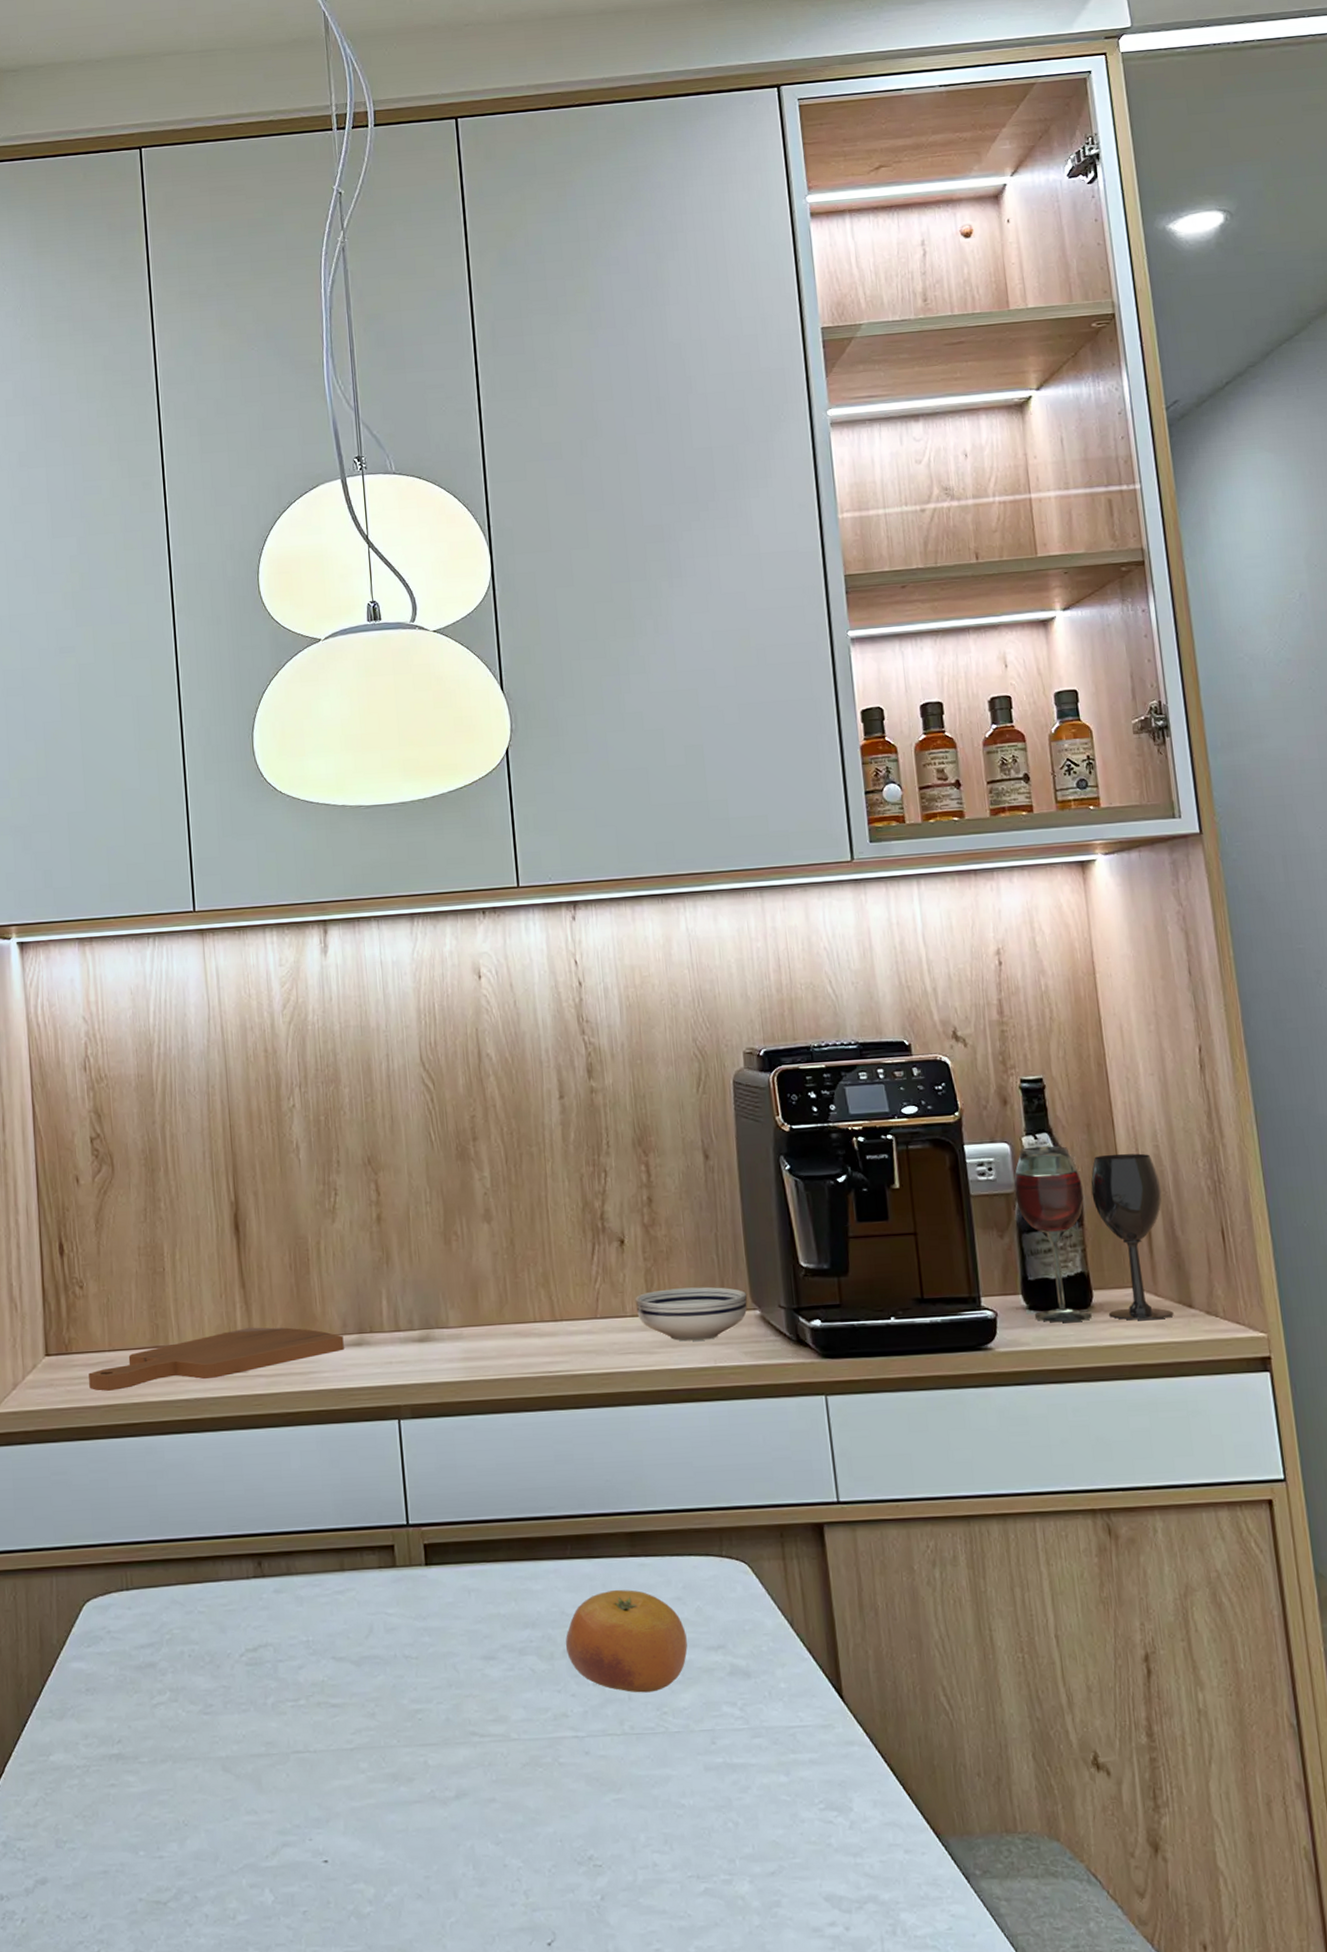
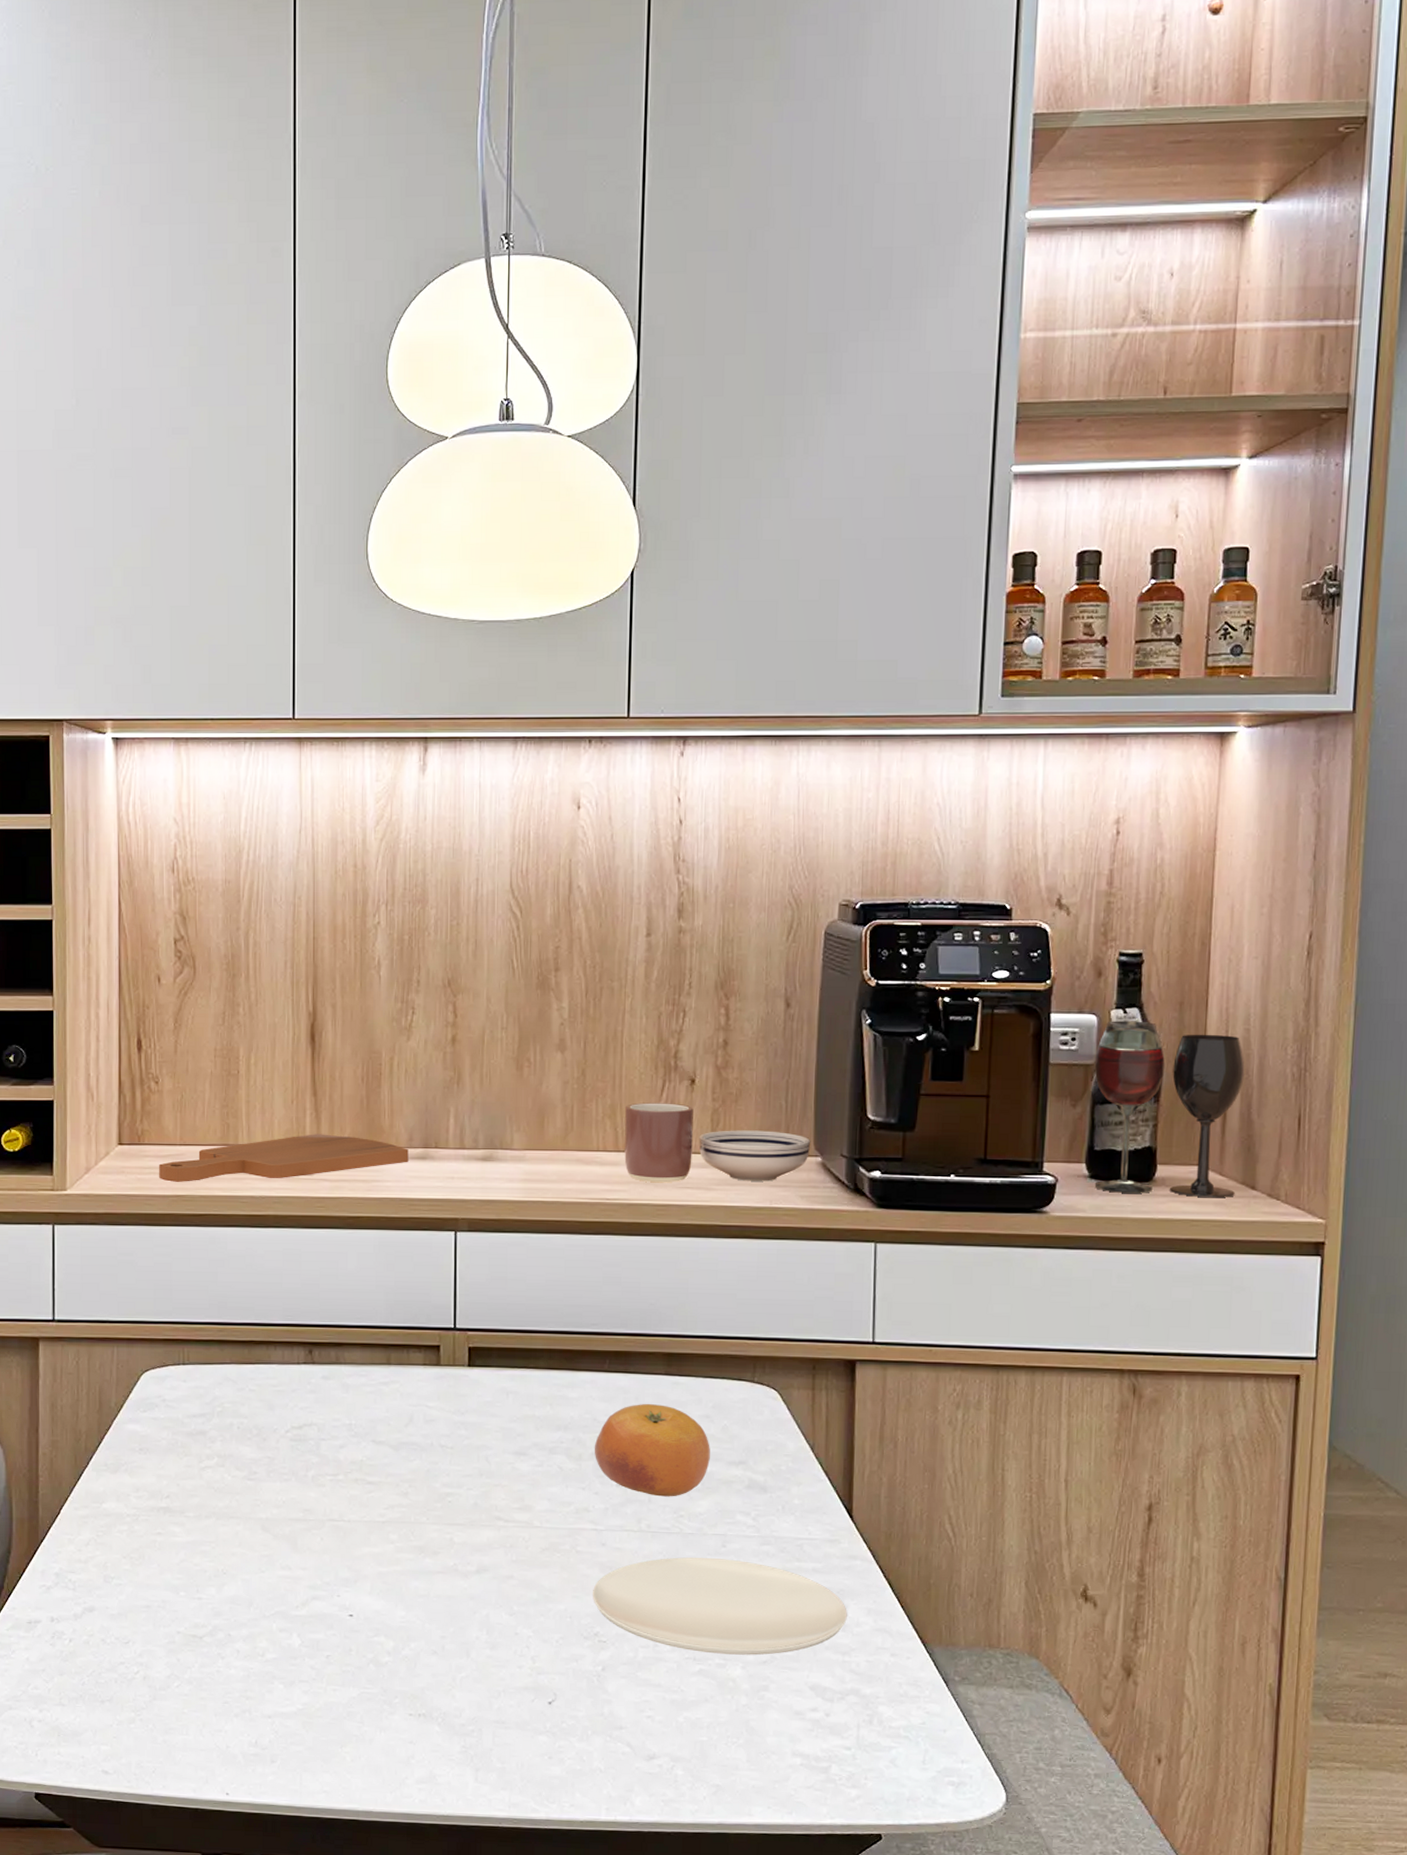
mug: none [557,1266,631,1350] -> present [624,1102,694,1182]
plate: none [580,1757,853,1869] -> present [592,1557,847,1656]

